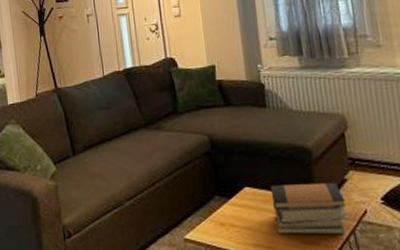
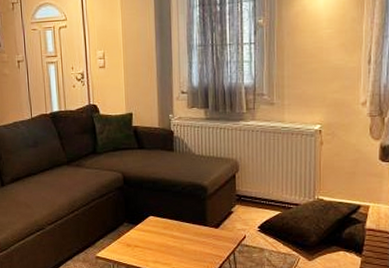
book stack: present [270,182,347,235] -> none [170,214,230,255]

